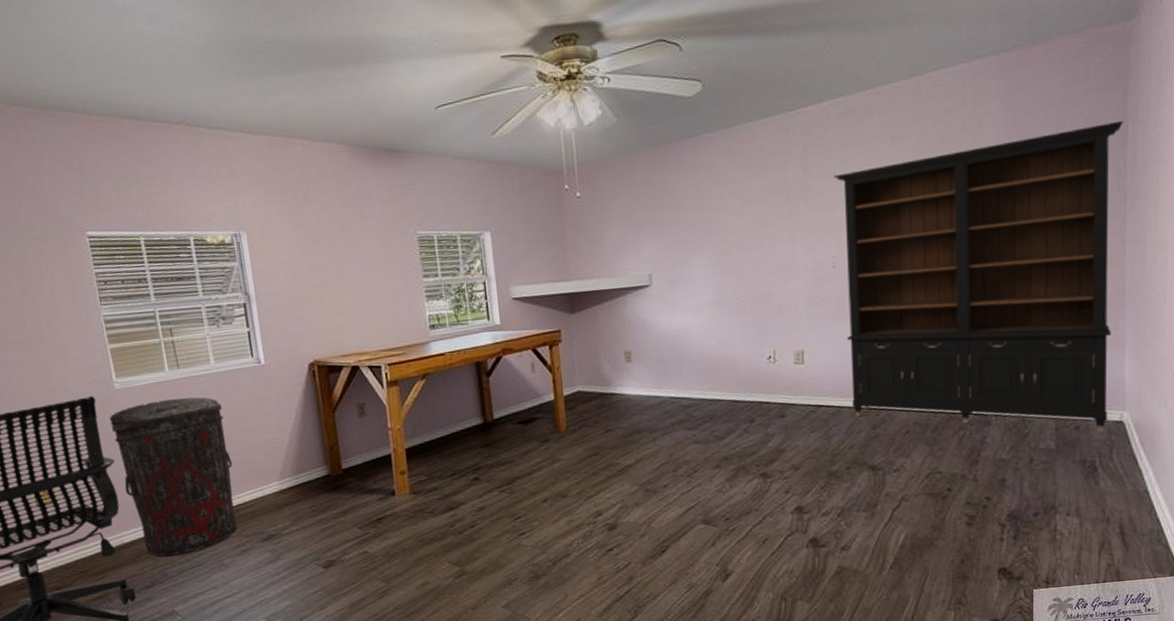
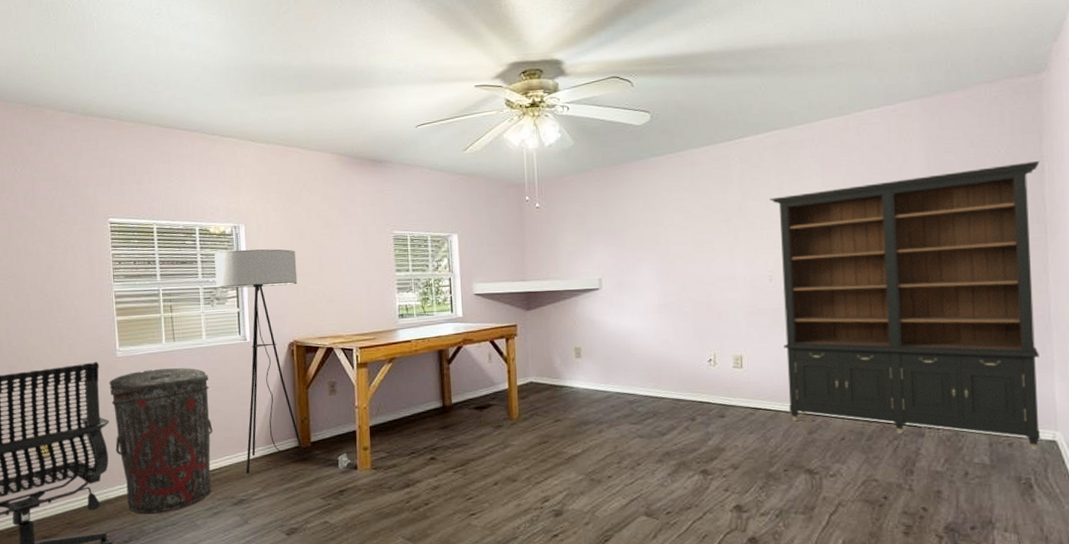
floor lamp: none [214,258,387,508] -> present [214,249,351,474]

